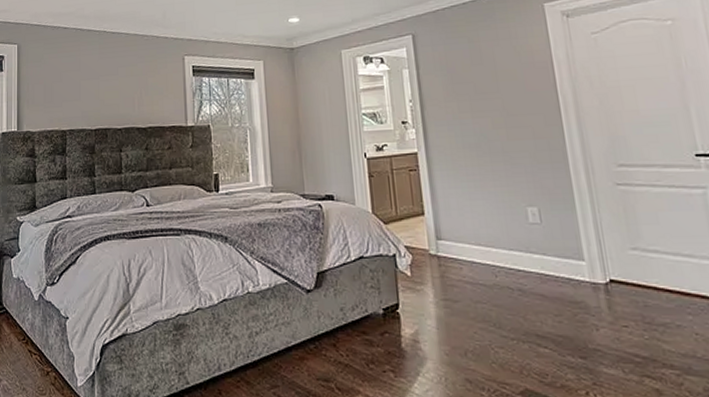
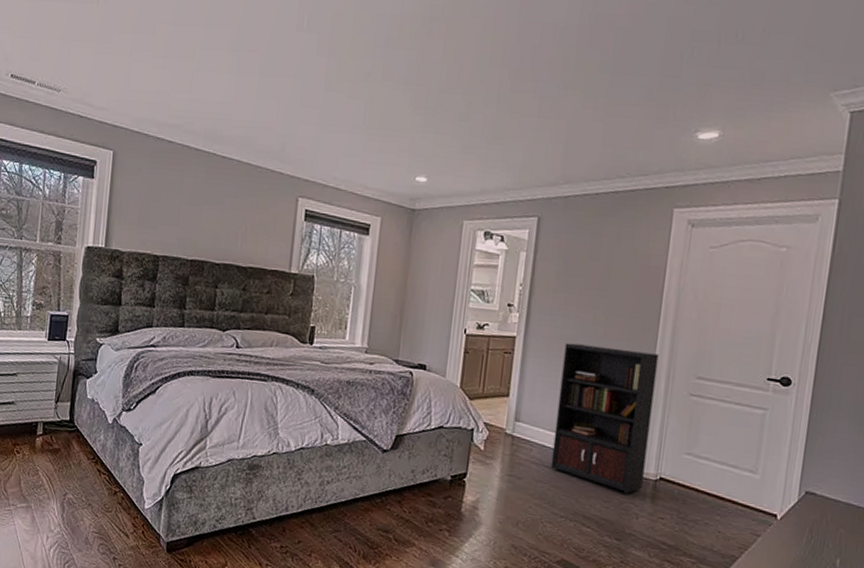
bookcase: none [469,147,636,303] -> present [550,342,678,494]

